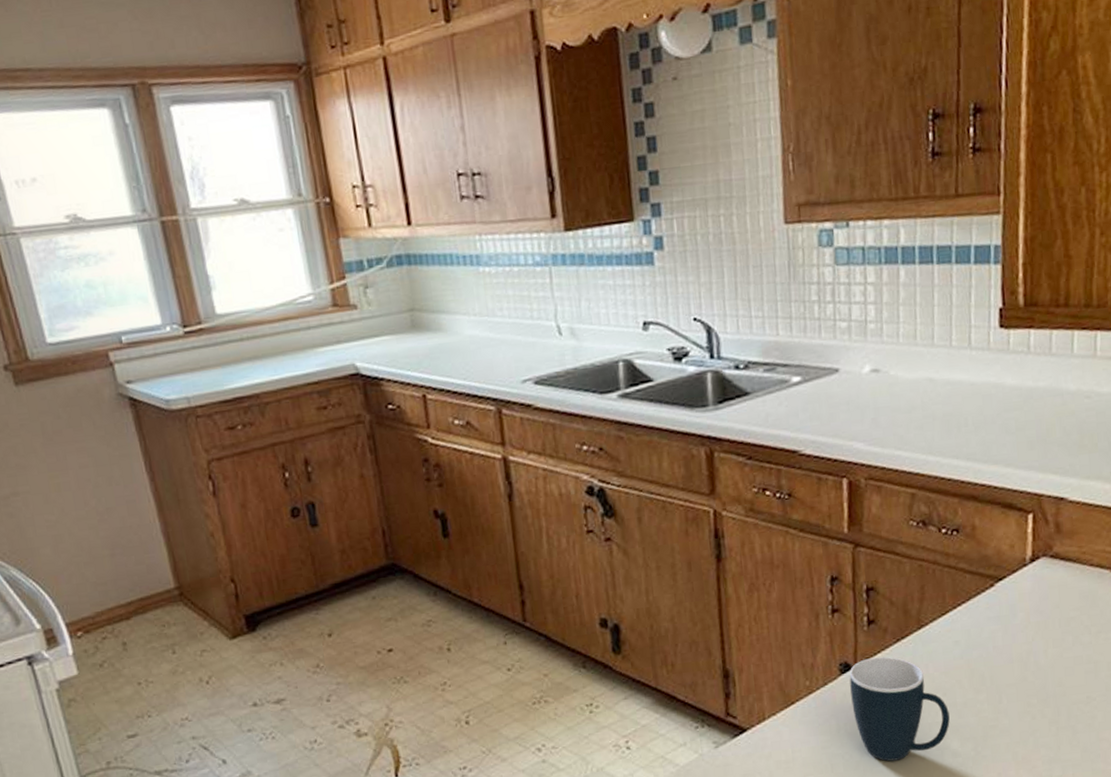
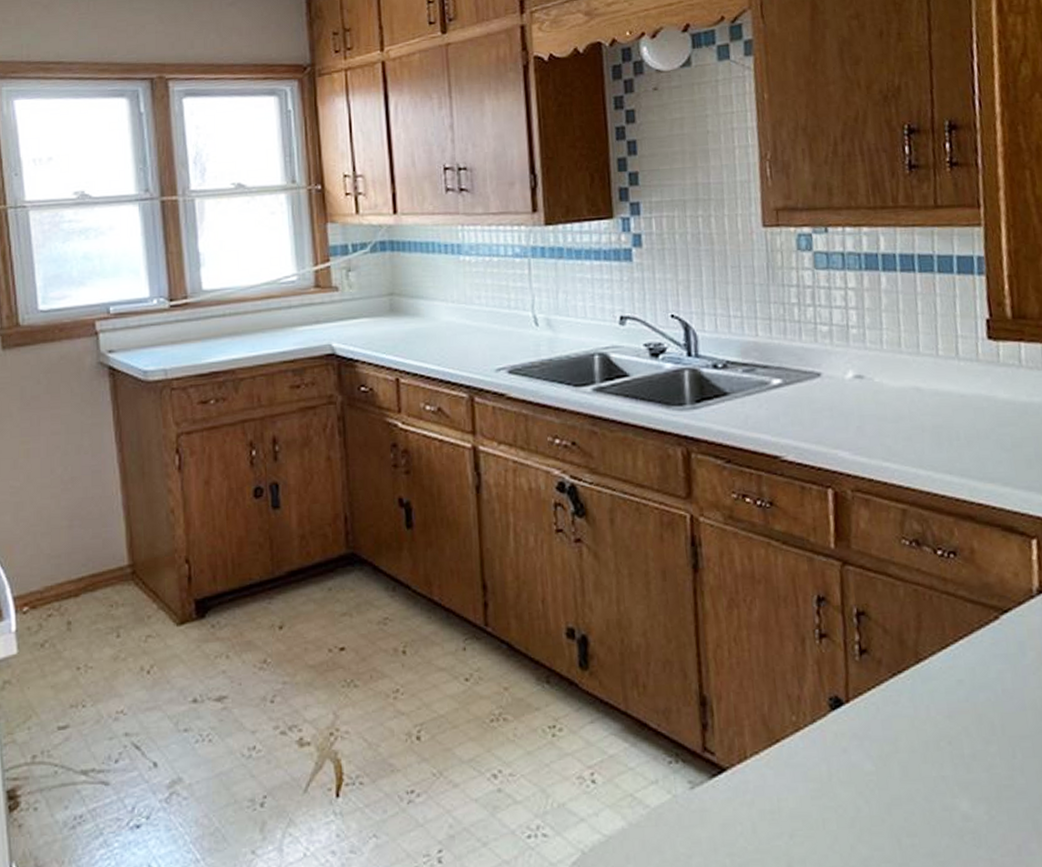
mug: present [849,656,950,762] -> none [840,693,958,821]

